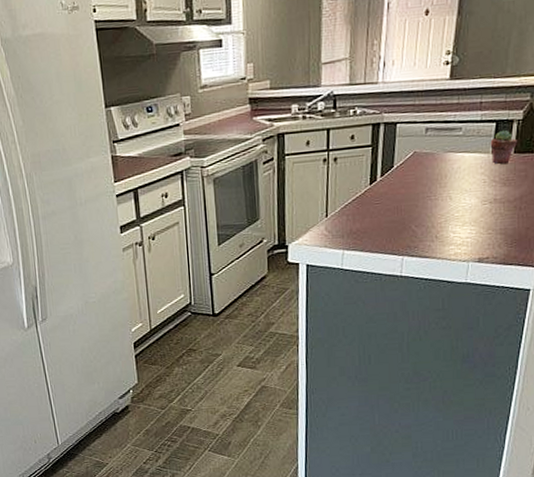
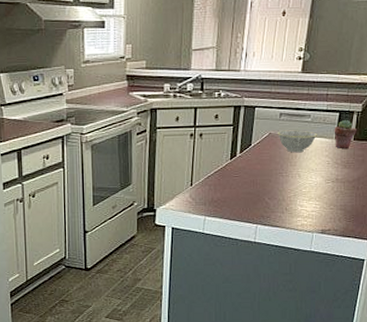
bowl: none [424,146,470,173] -> present [278,130,317,153]

